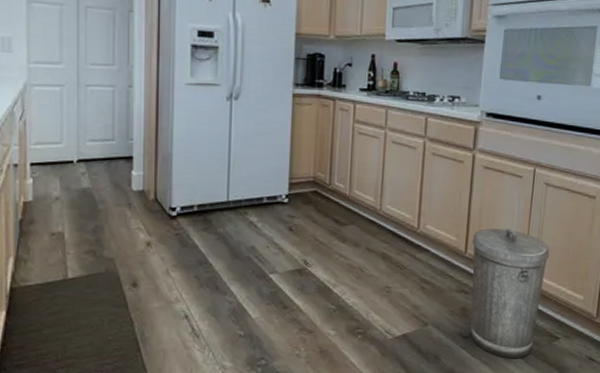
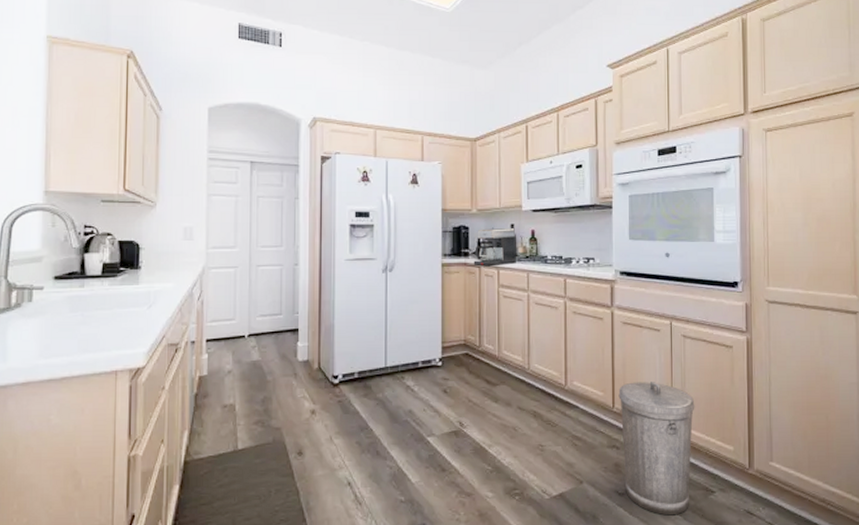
coffee maker: none [328,58,376,100] -> present [473,228,516,267]

